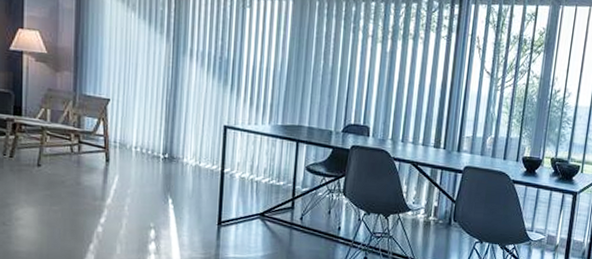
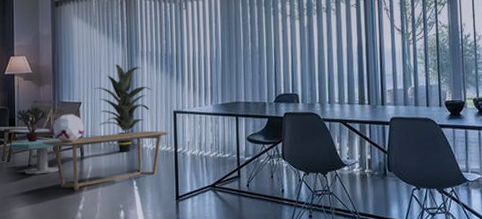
side table: none [14,134,80,178] -> present [10,137,60,175]
potted plant: none [21,96,66,139] -> present [14,106,48,143]
coffee table: none [57,139,216,201] -> present [42,130,169,191]
decorative sphere: none [66,110,112,145] -> present [49,114,84,143]
indoor plant: none [127,60,200,165] -> present [93,64,152,152]

